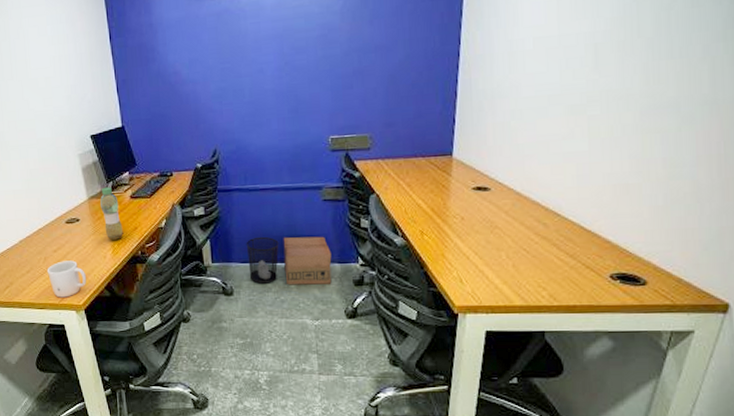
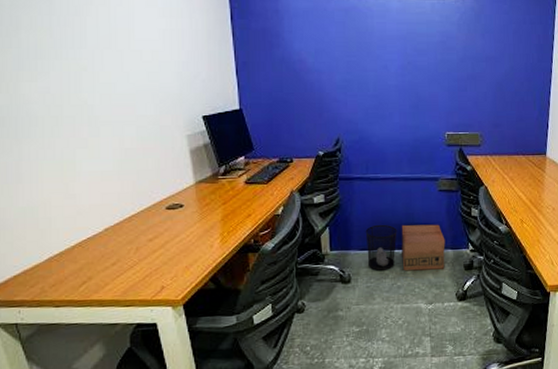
mug: present [47,260,87,298] -> none [138,250,188,293]
water bottle: present [100,187,123,240] -> none [210,171,235,228]

